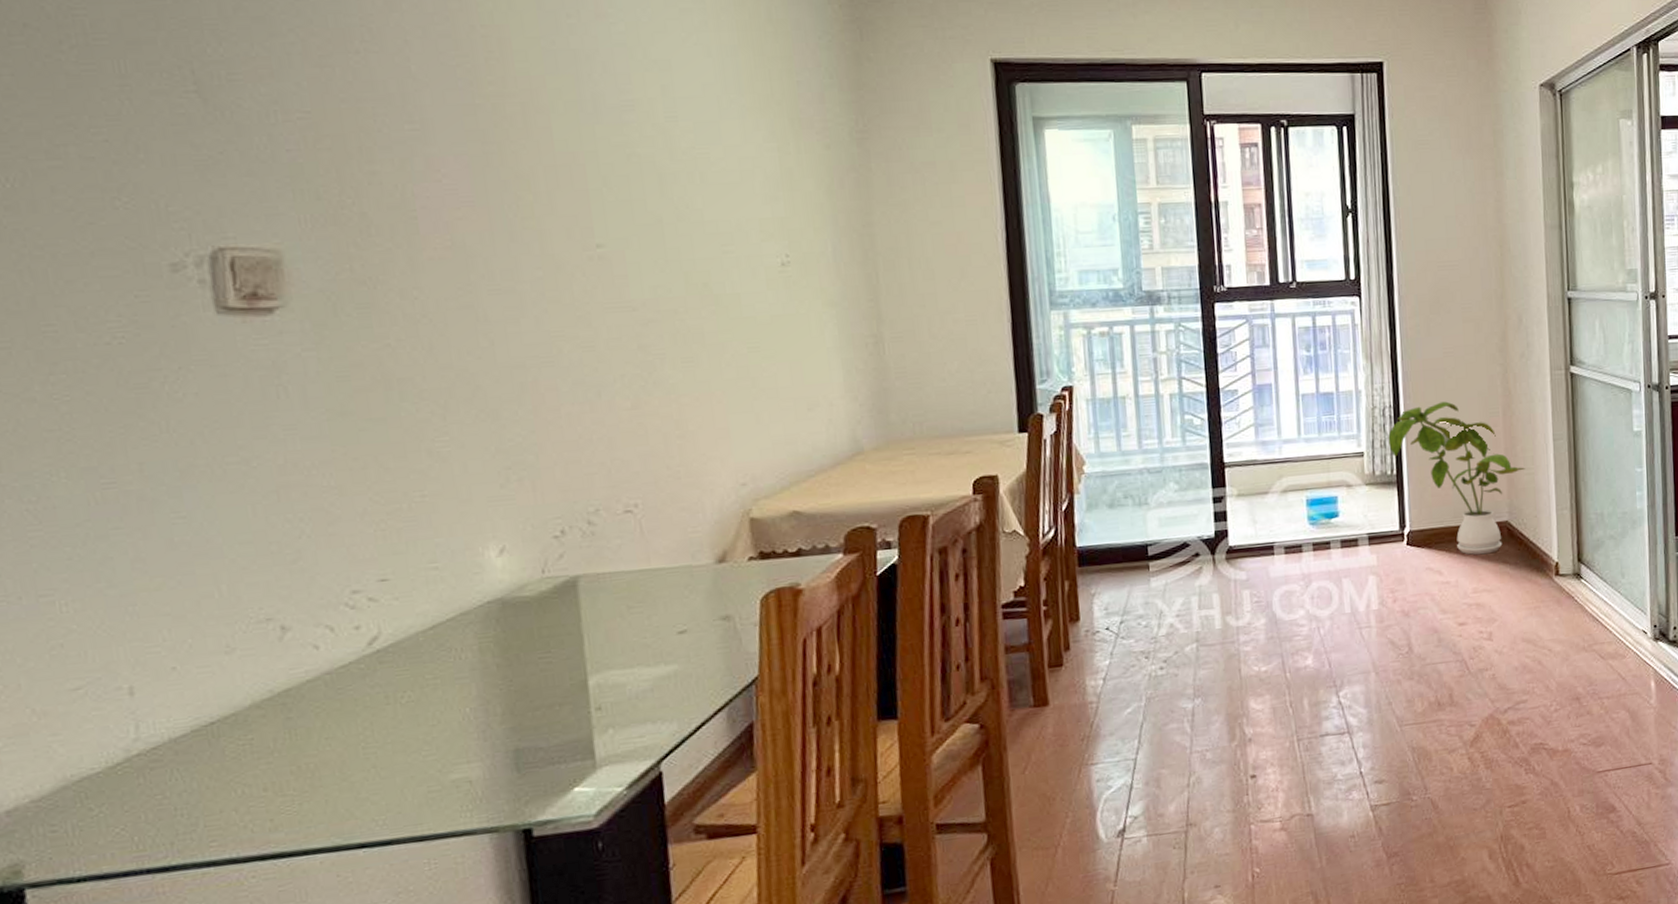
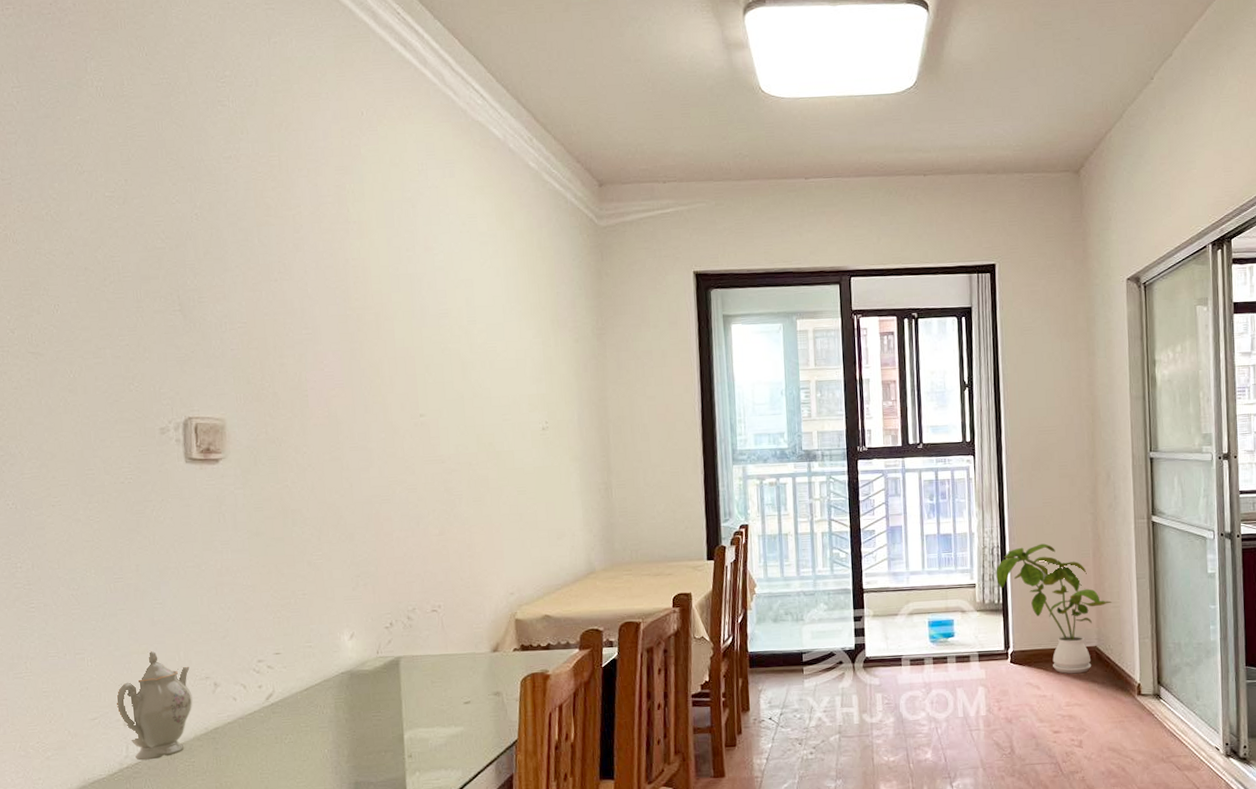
teapot: none [115,585,247,744] -> present [117,650,193,761]

